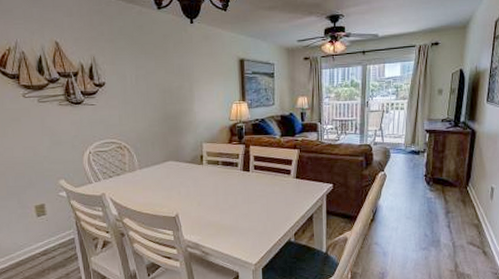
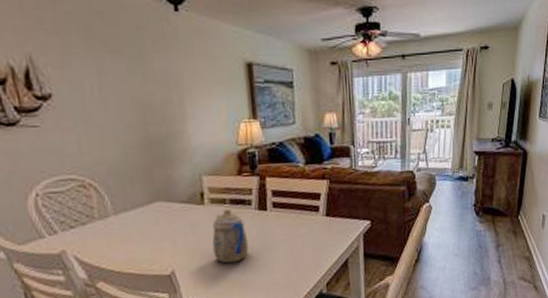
teapot: none [207,169,234,211] -> present [212,209,249,264]

